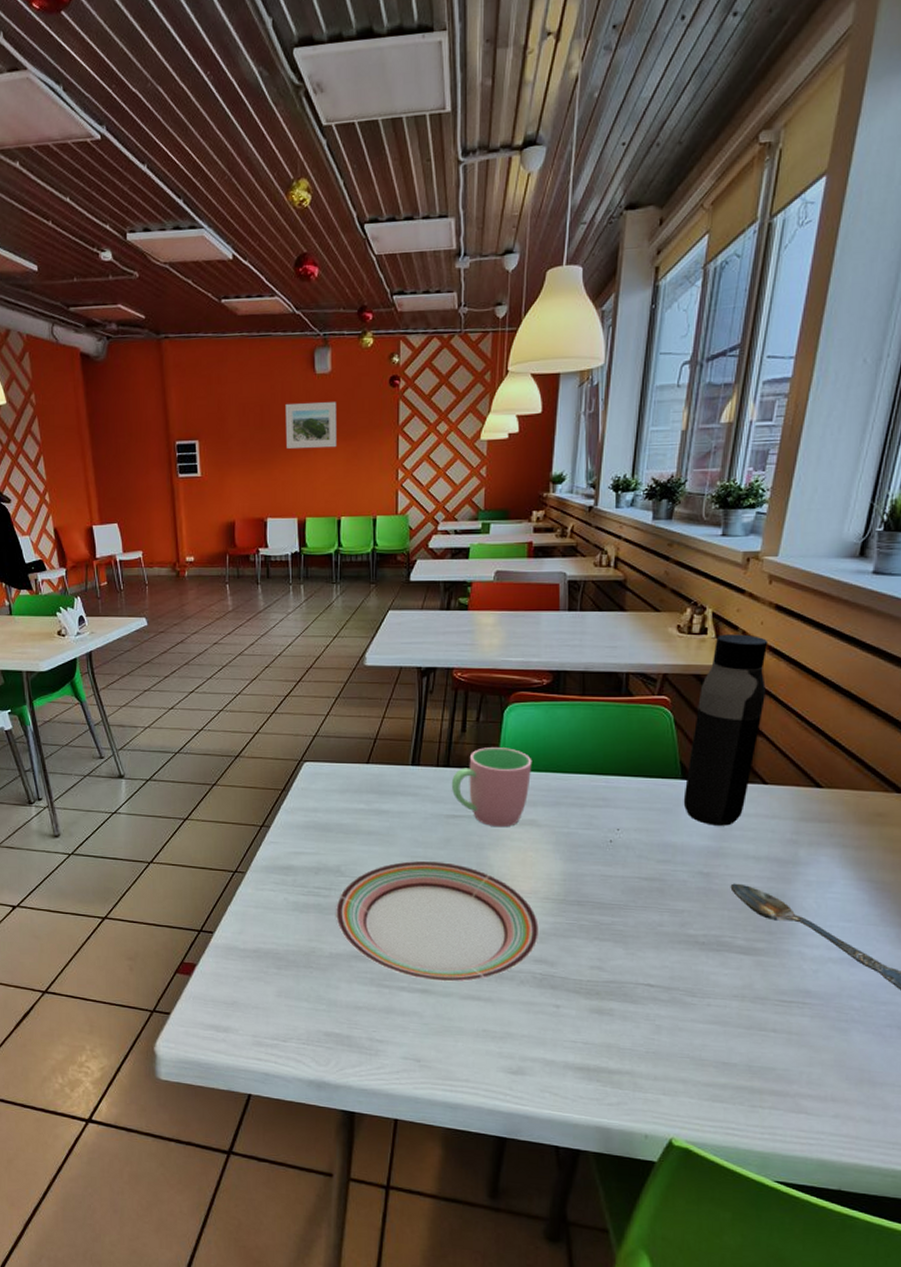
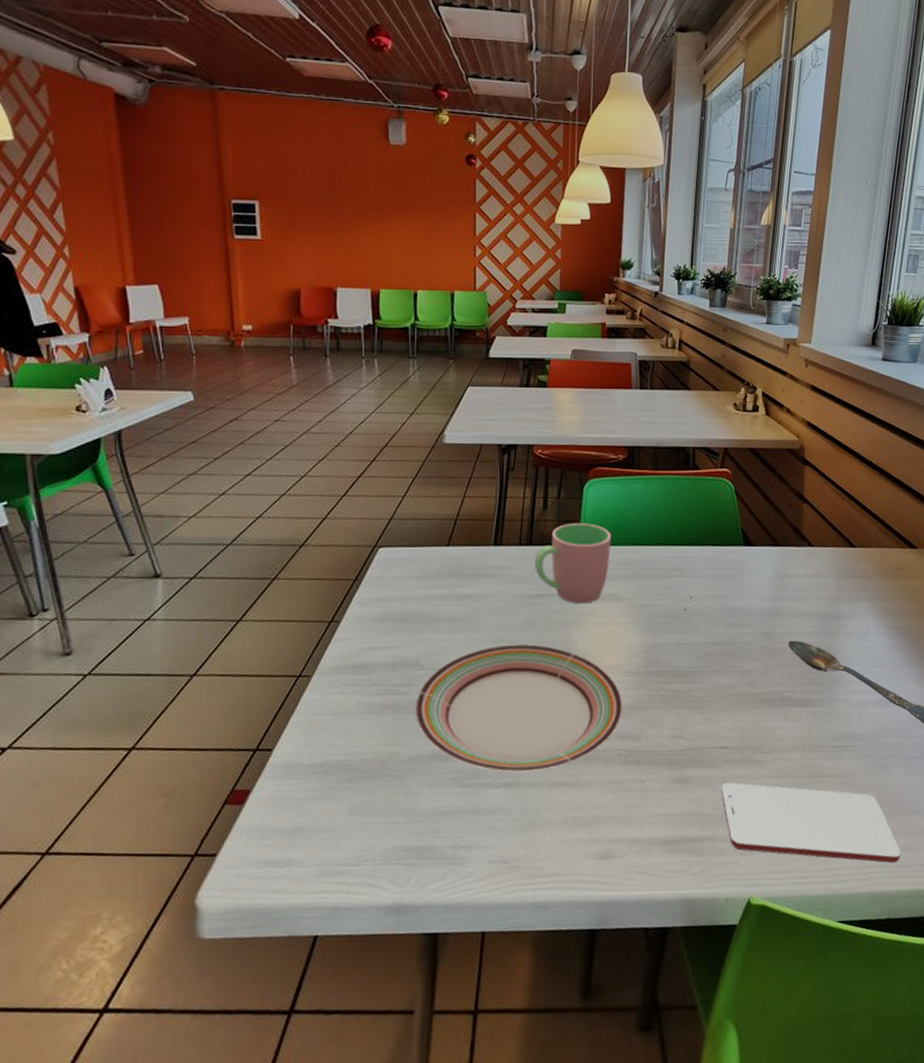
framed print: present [285,402,337,449] -> none [357,172,412,220]
smartphone: none [644,1020,859,1134] -> present [721,782,900,863]
water bottle: present [683,634,769,826] -> none [746,412,808,588]

